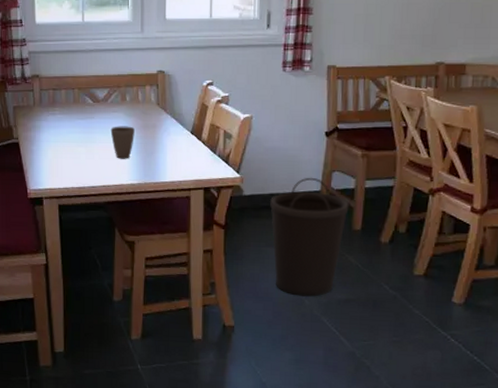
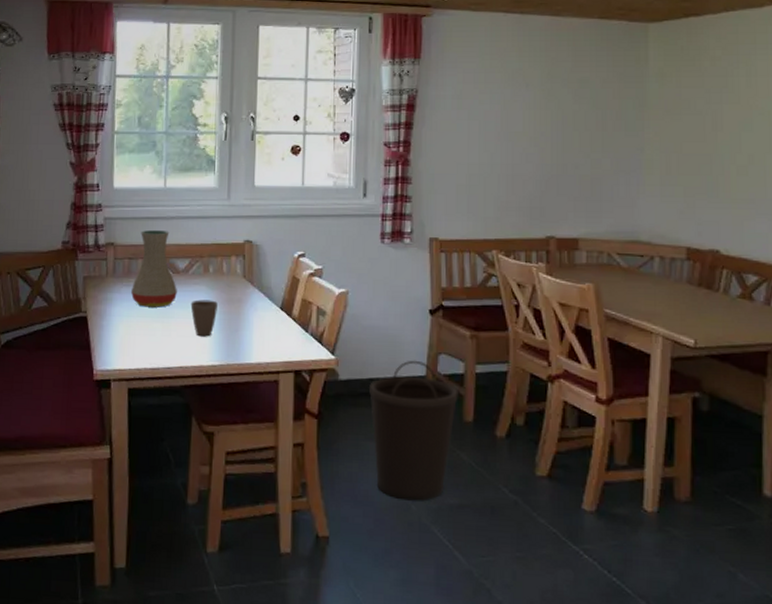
vase: none [56,62,98,134] -> present [130,229,177,308]

